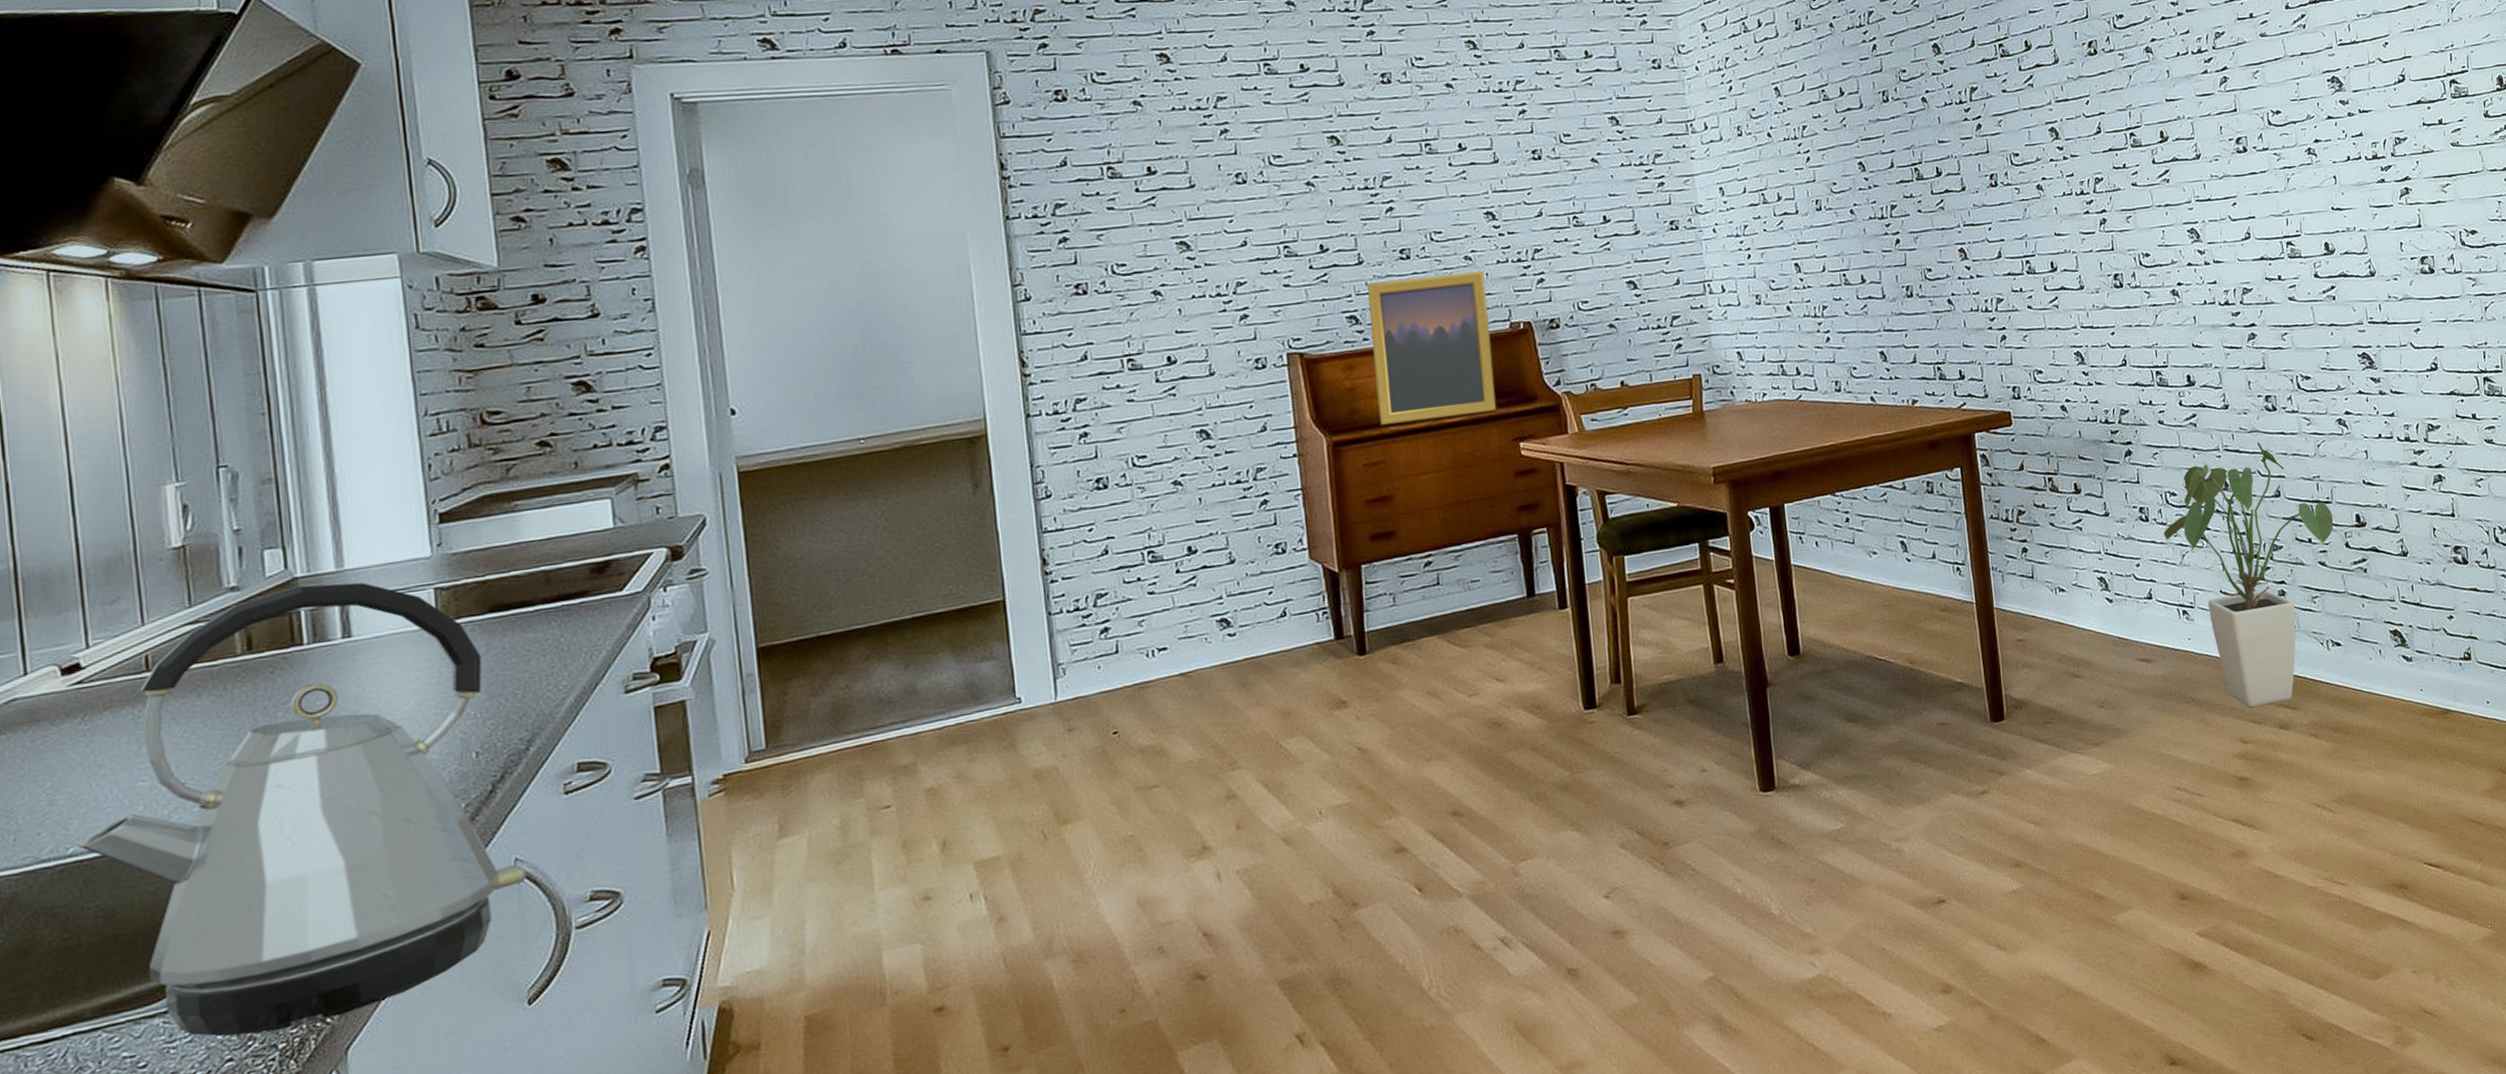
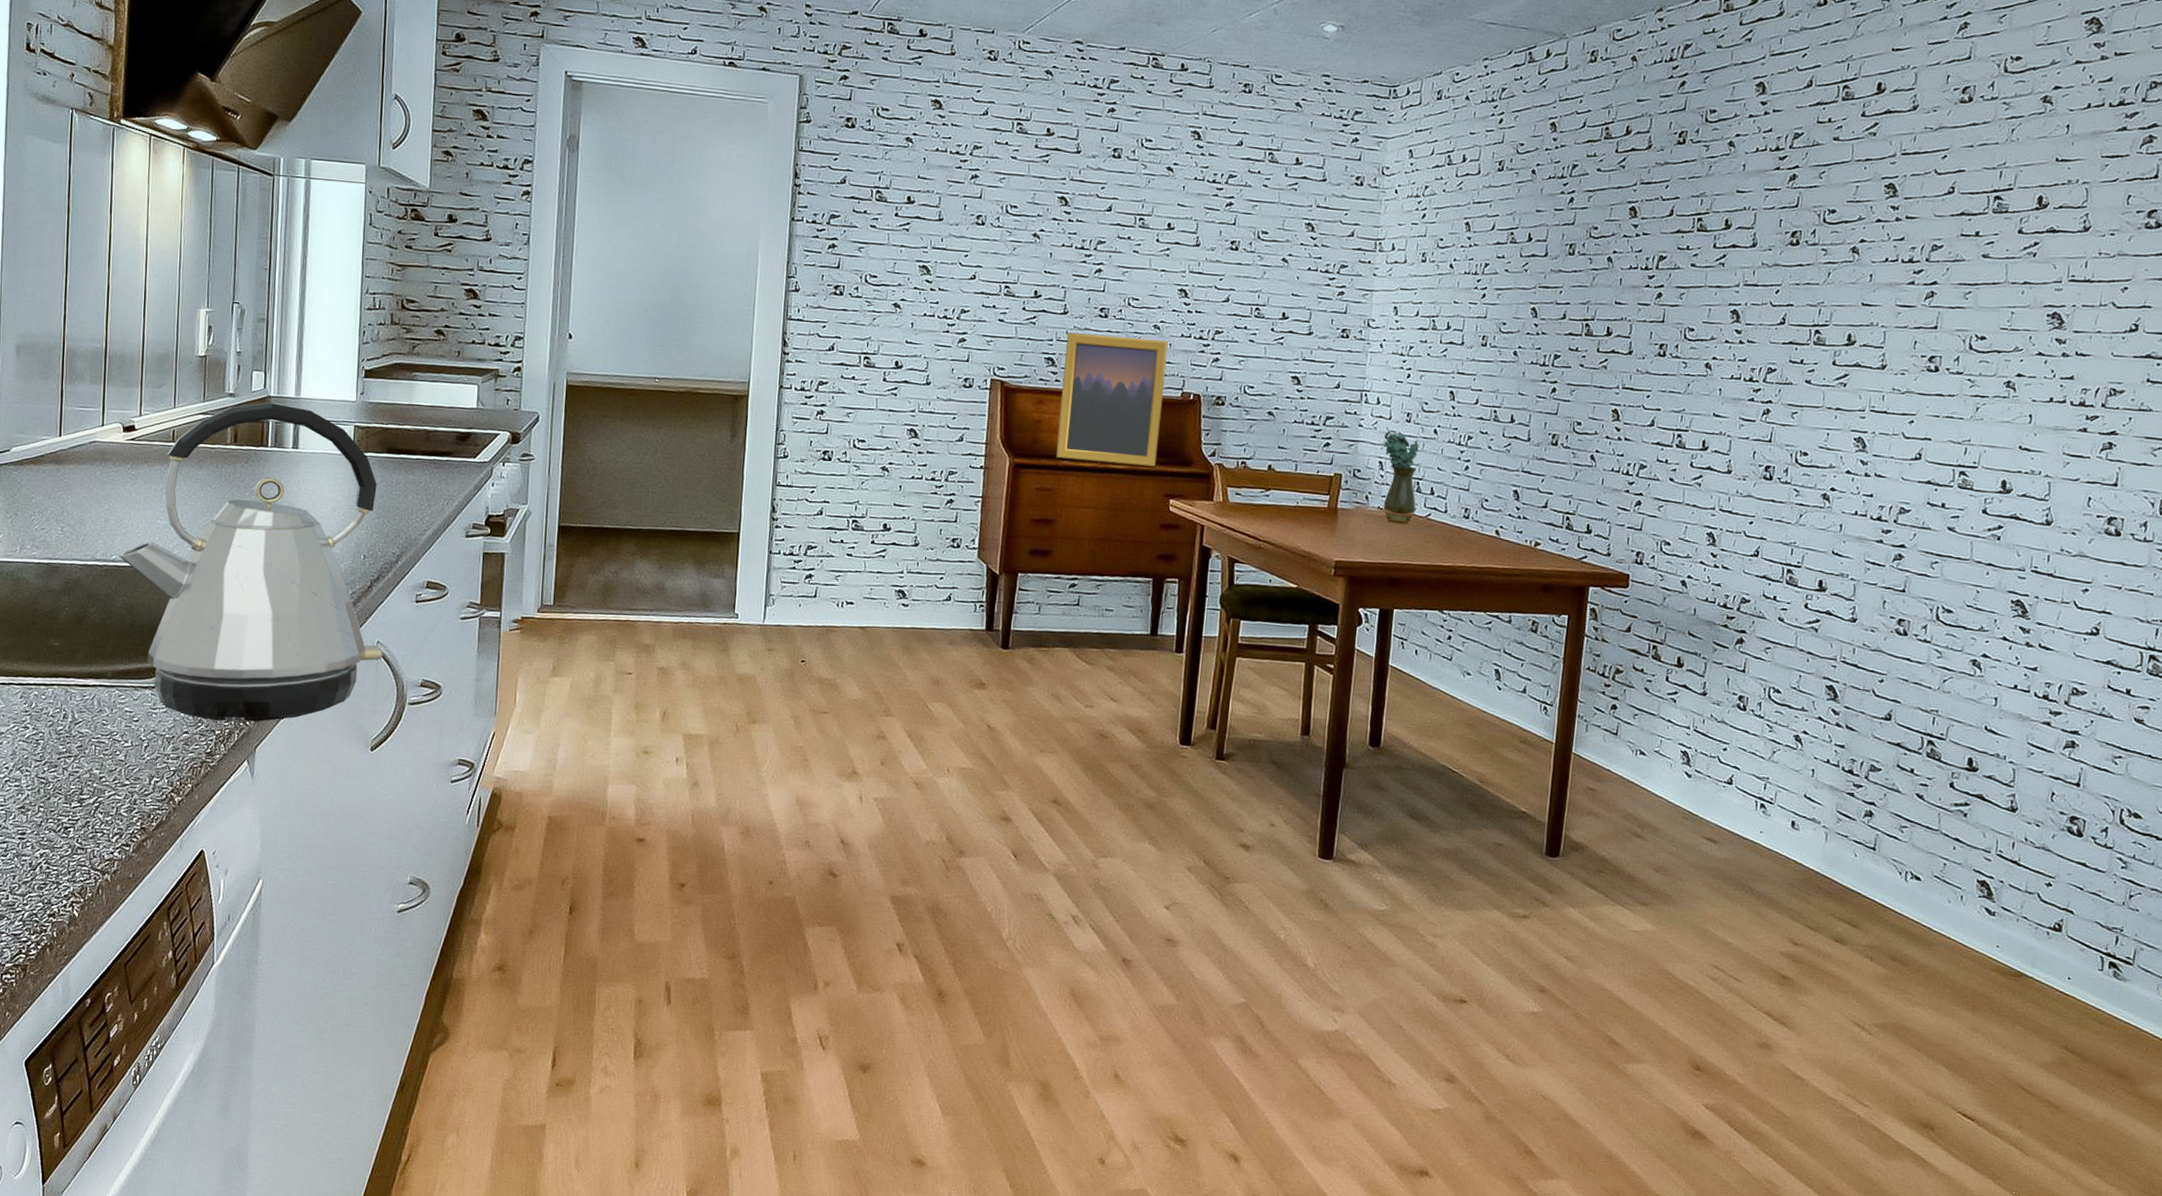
vase: none [1737,314,1786,415] -> present [1383,426,1419,525]
house plant: present [2164,442,2334,708] -> none [1758,662,1944,918]

